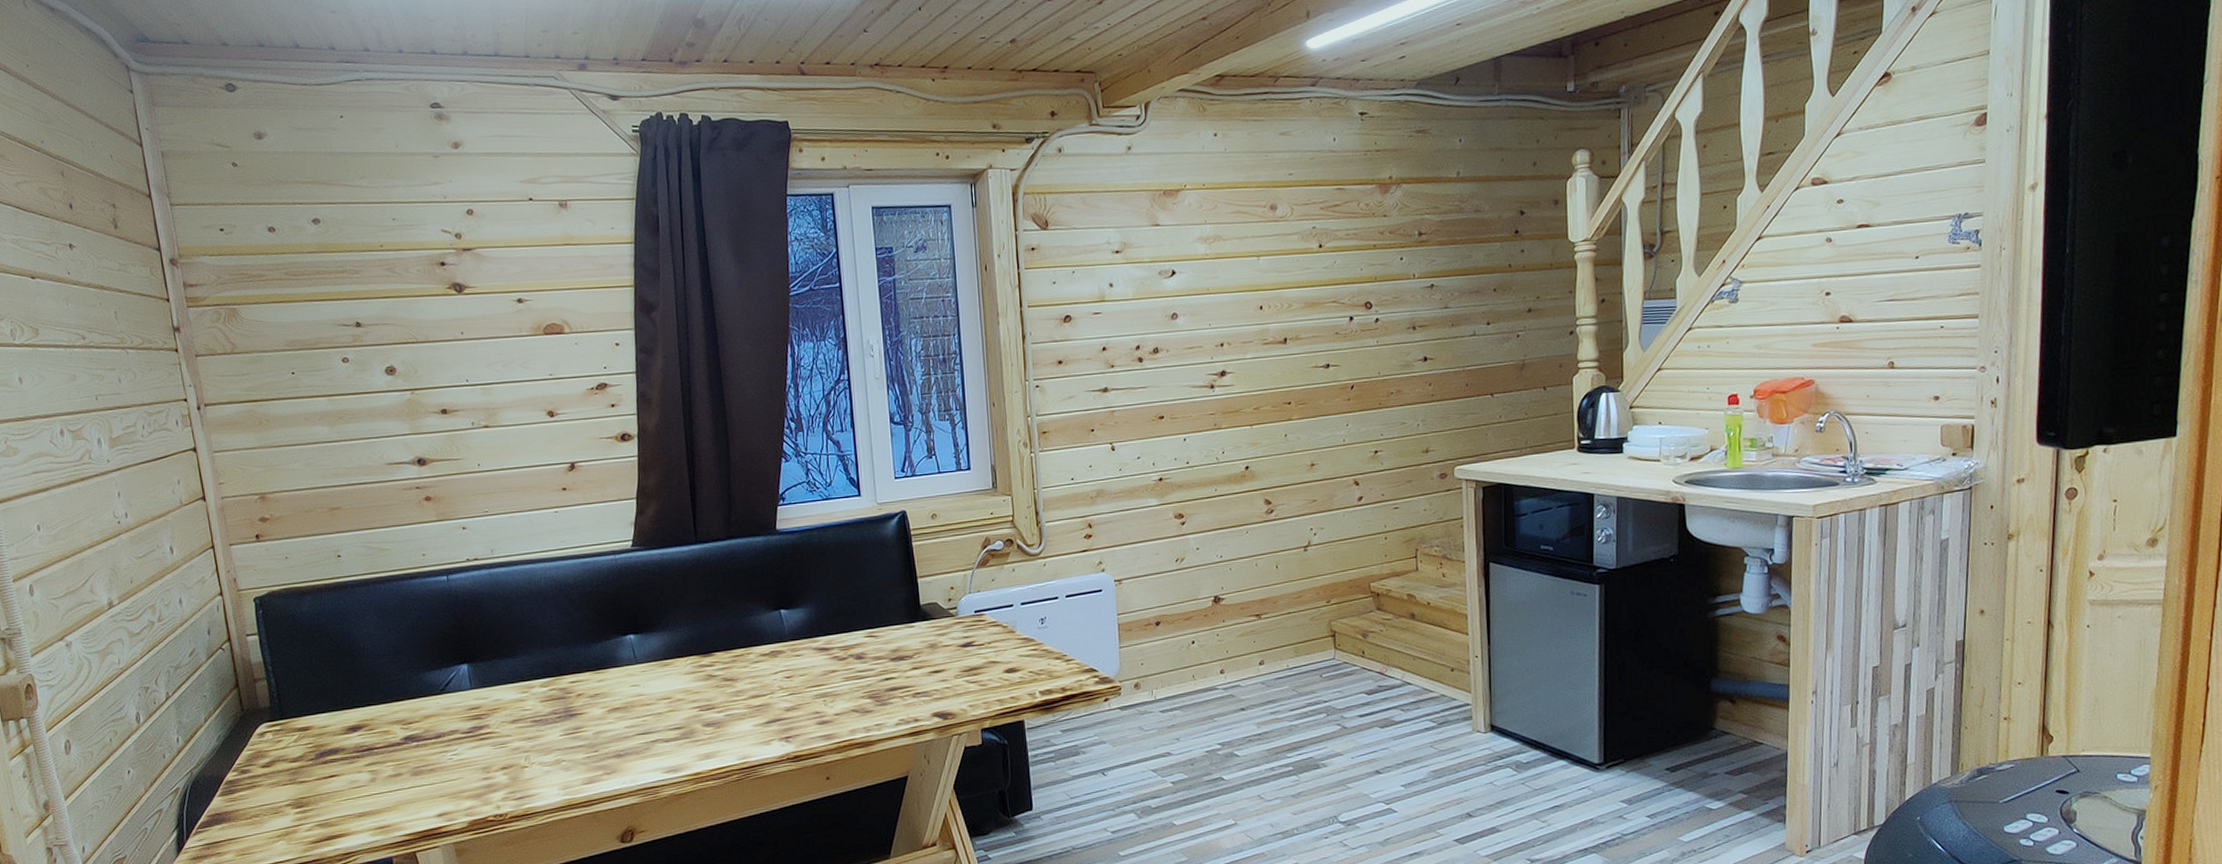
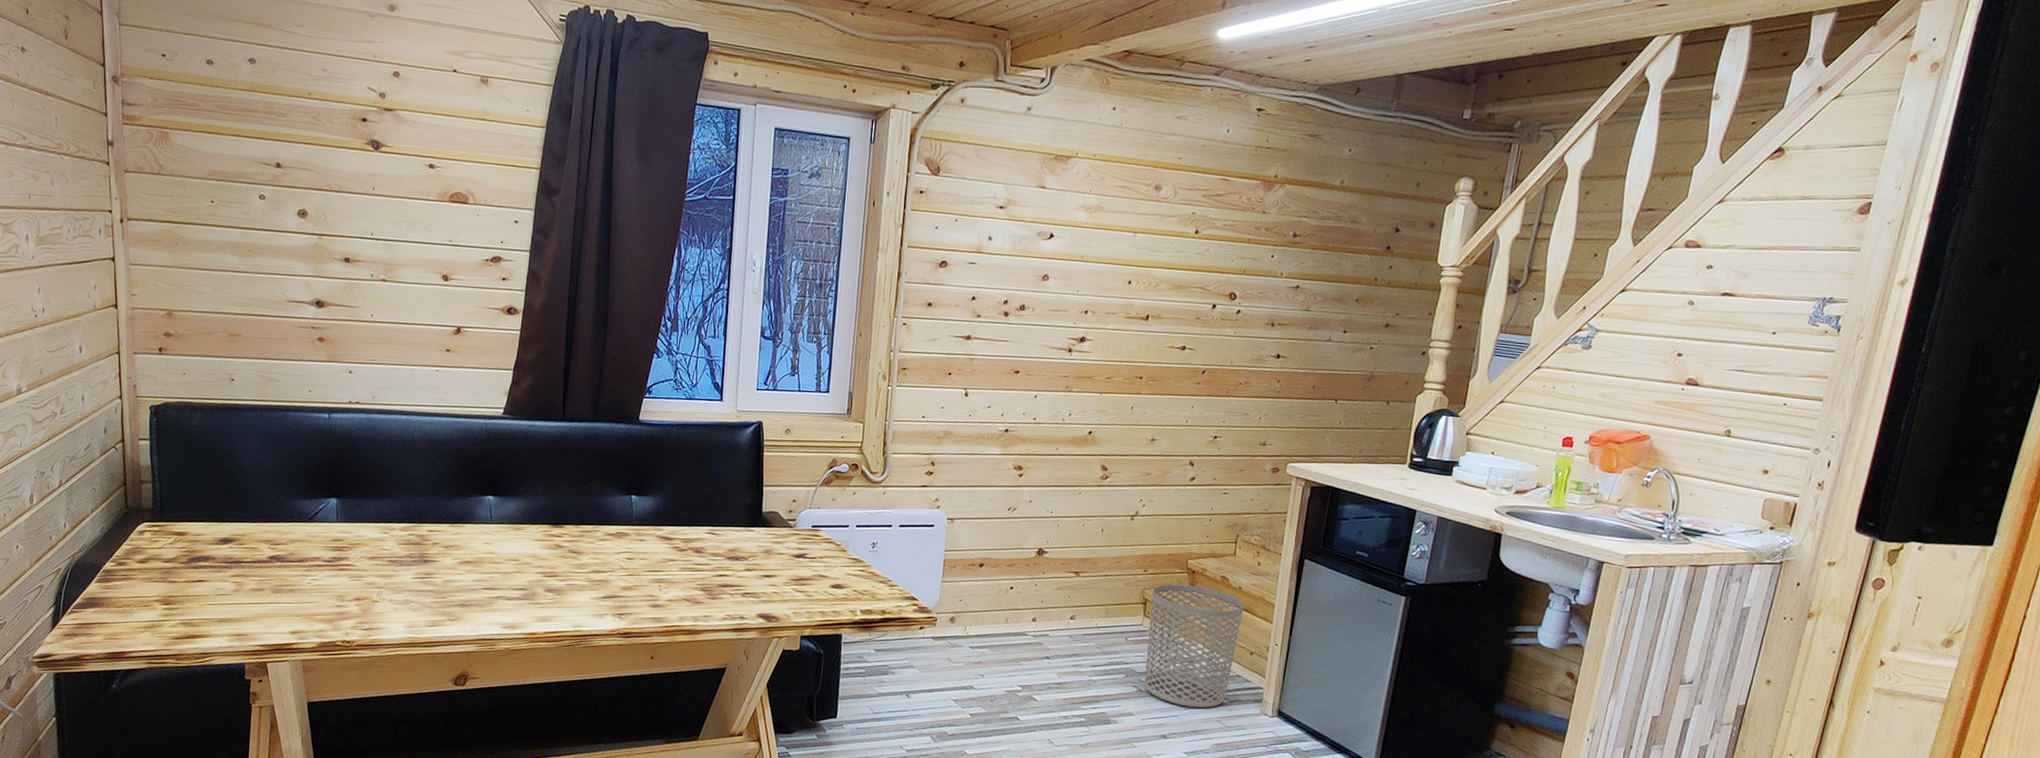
waste bin: none [1339,608,1437,737] -> present [1144,584,1244,708]

